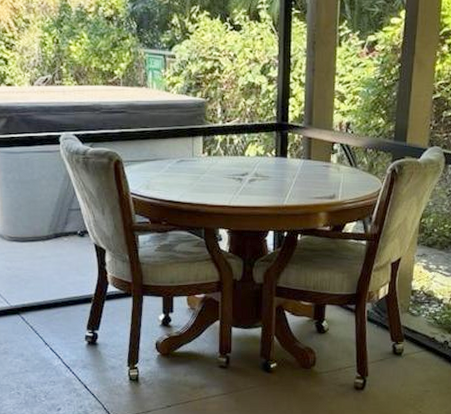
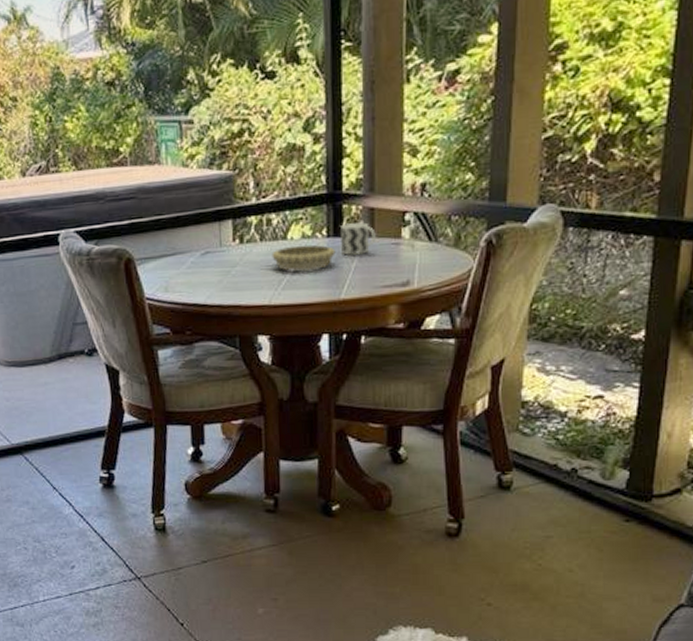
decorative bowl: none [232,161,281,181] -> present [272,245,335,271]
cup: none [285,148,312,172] -> present [339,222,376,255]

